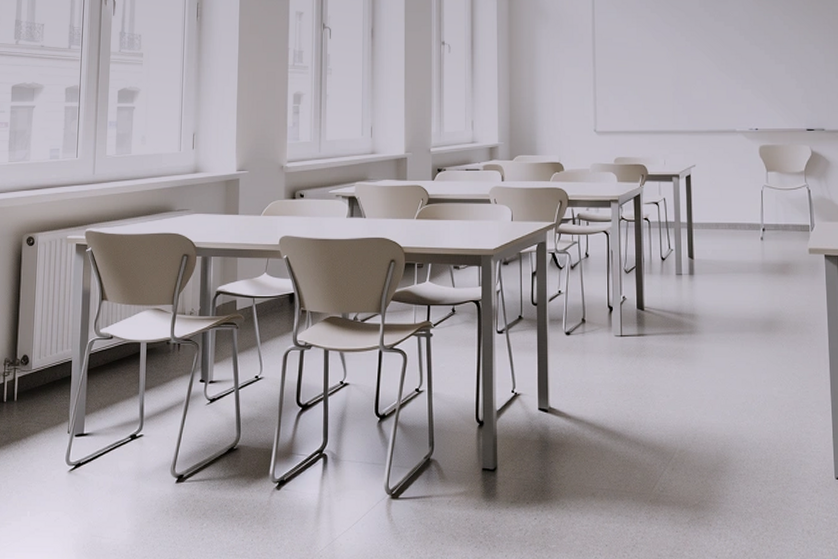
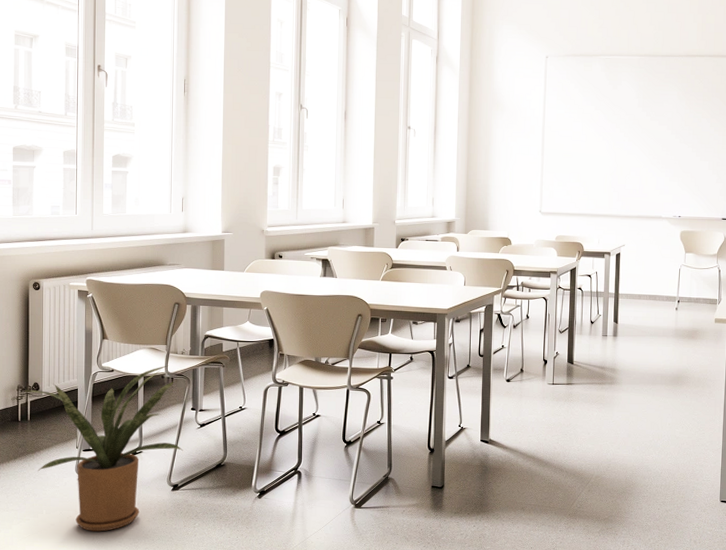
house plant: none [12,329,190,537] -> present [25,365,183,532]

